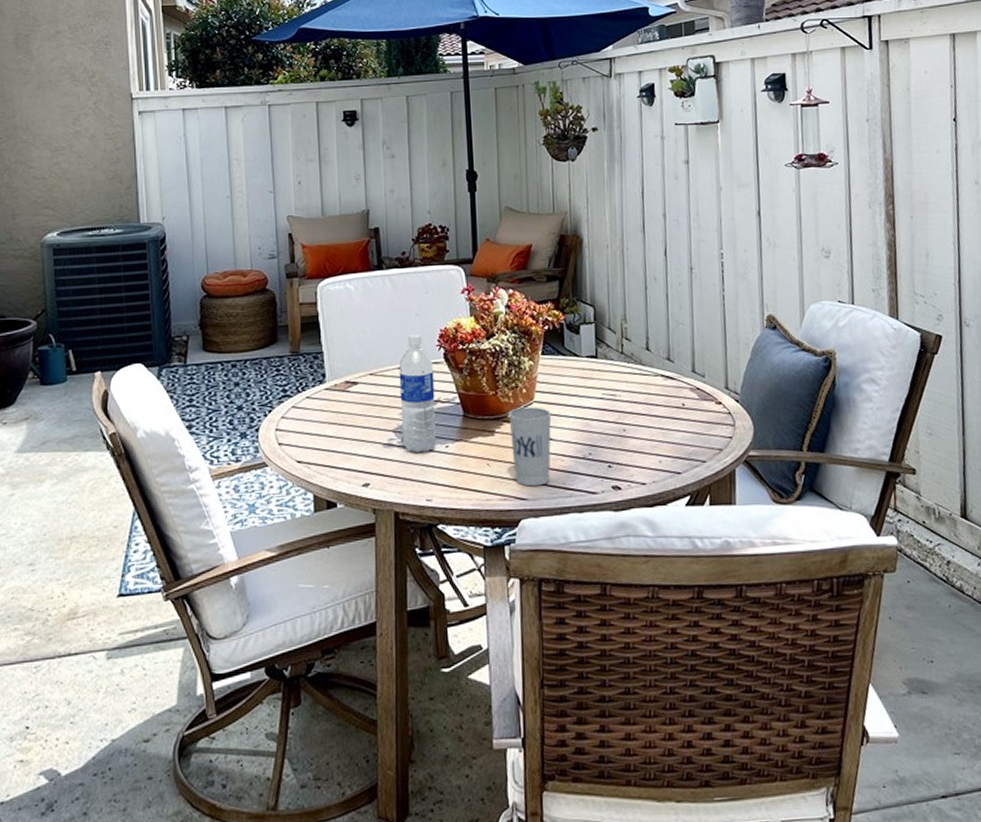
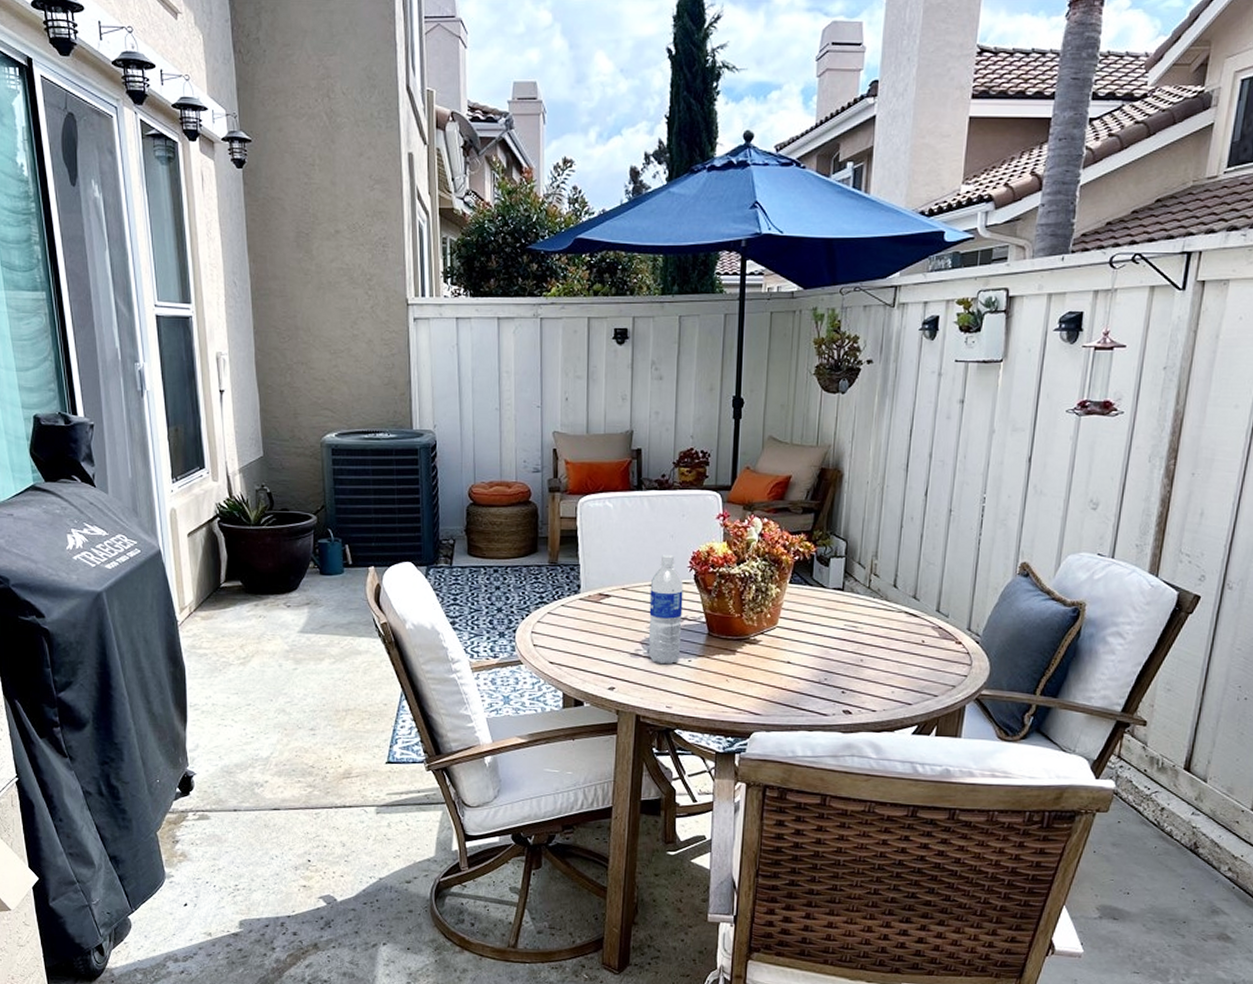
cup: present [508,407,552,487] -> none [751,631,793,704]

